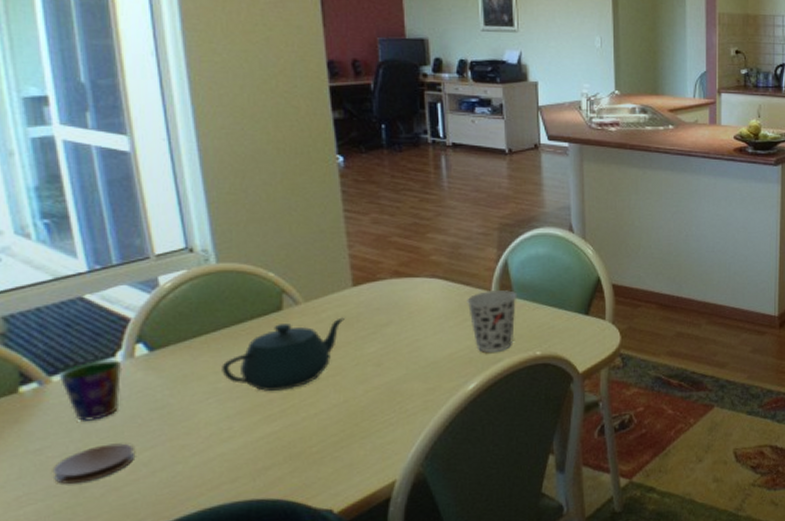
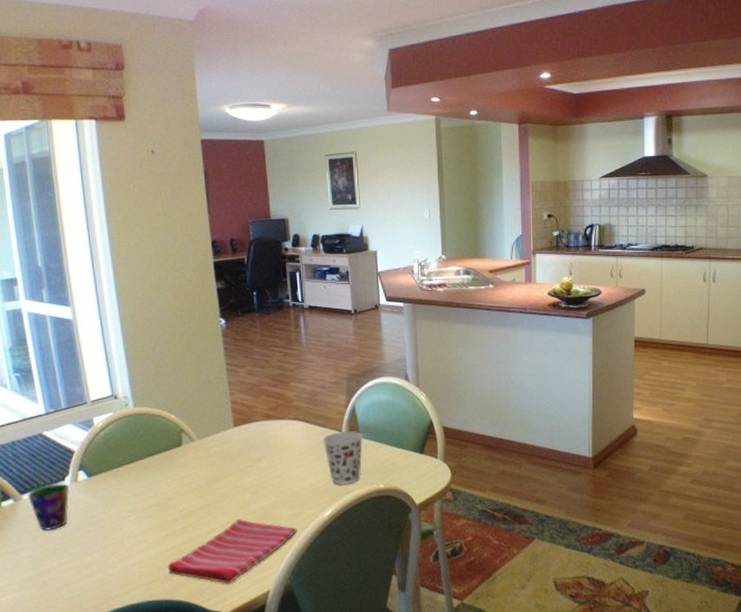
coaster: present [54,443,136,484] -> none [25,549,80,579]
teapot: present [222,317,345,391] -> none [139,452,228,512]
dish towel: none [259,397,433,476] -> present [167,519,297,584]

